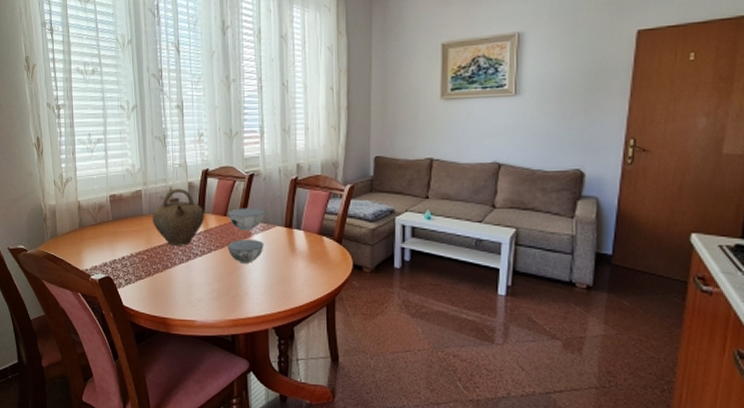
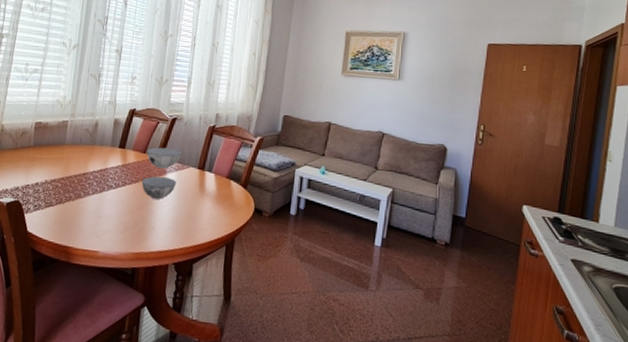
jug: present [151,188,205,246] -> none [73,123,126,178]

